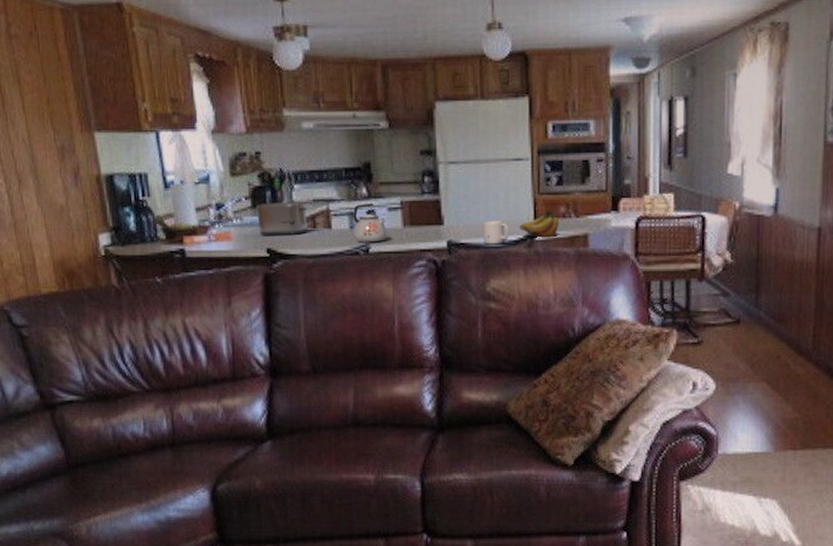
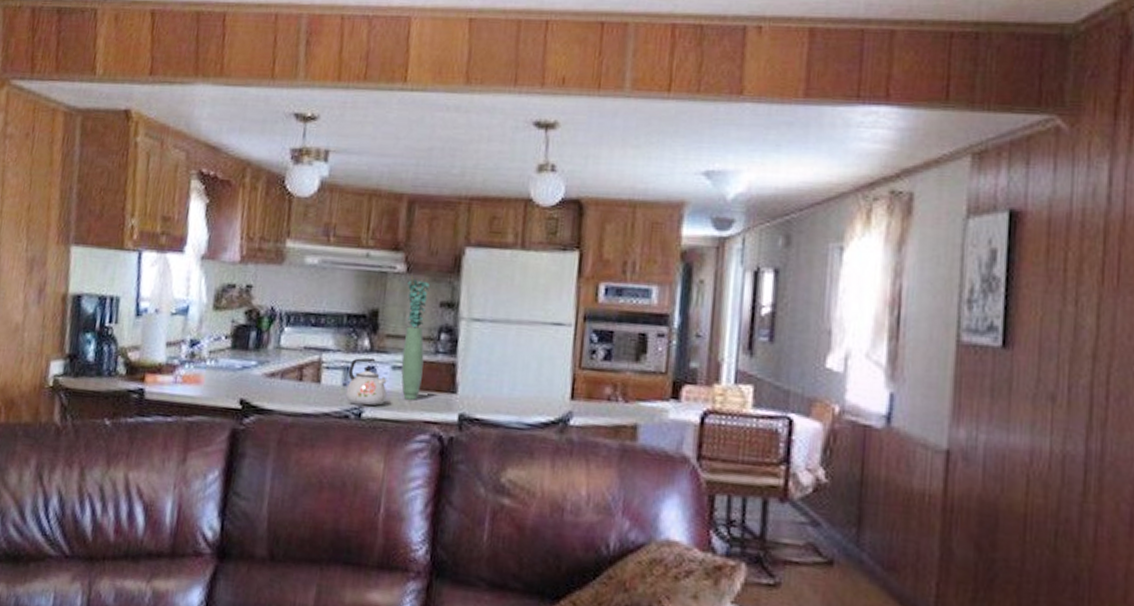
toaster: present [256,202,308,236] -> none [234,344,295,387]
vase: none [391,130,414,234] -> present [401,275,430,400]
mug: present [481,220,509,244] -> none [503,394,538,425]
fruit: present [518,210,560,238] -> none [550,389,603,425]

